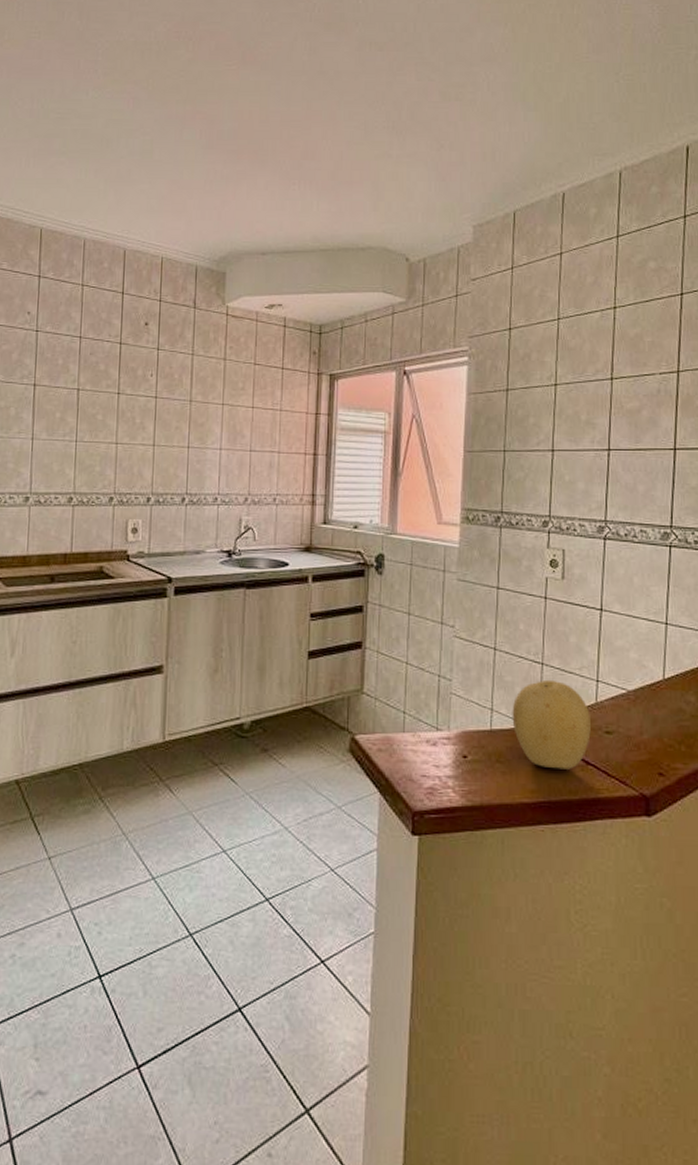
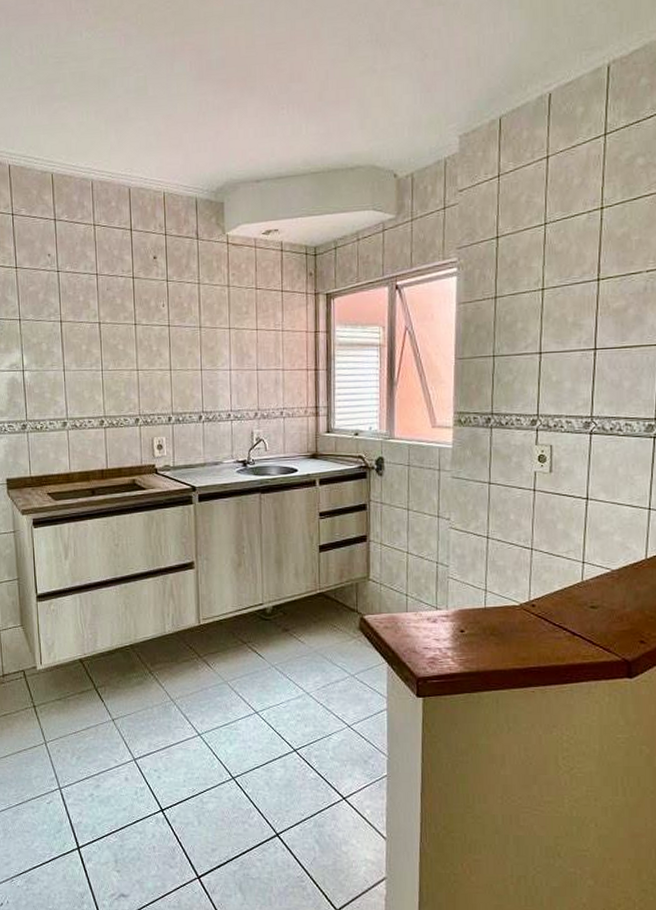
fruit: present [512,679,591,769] -> none [504,562,577,640]

